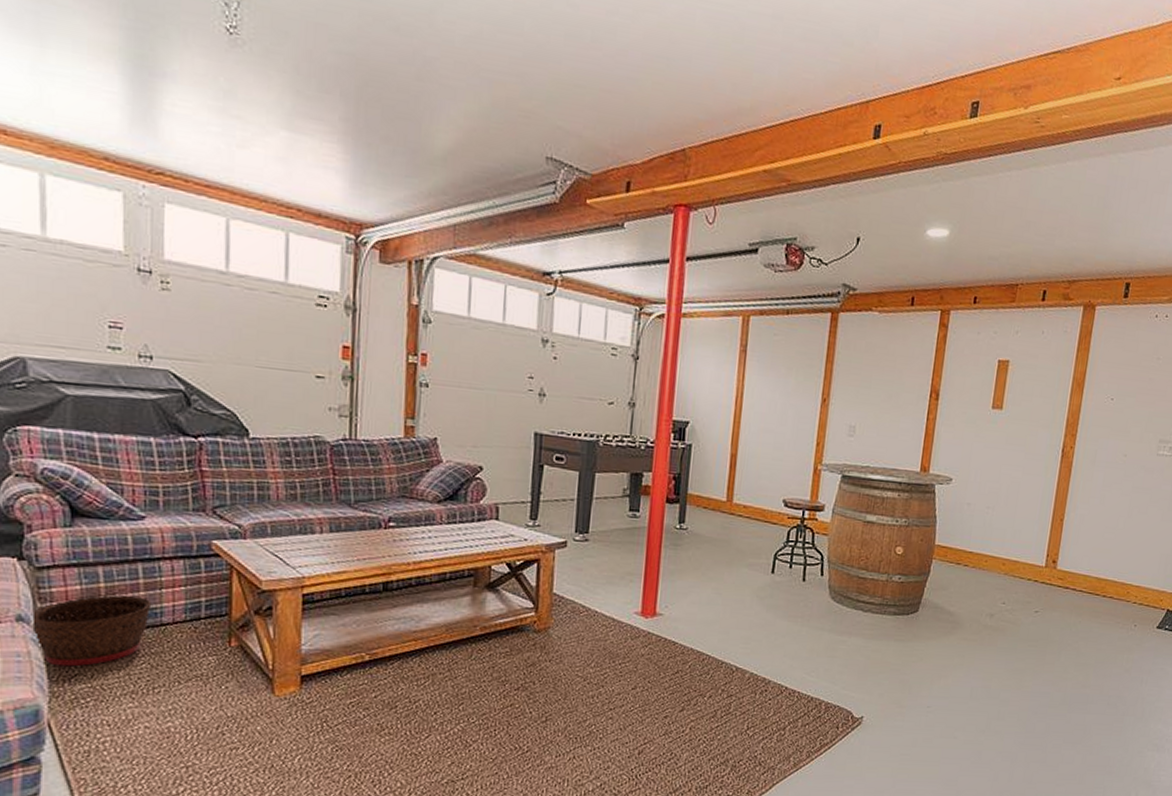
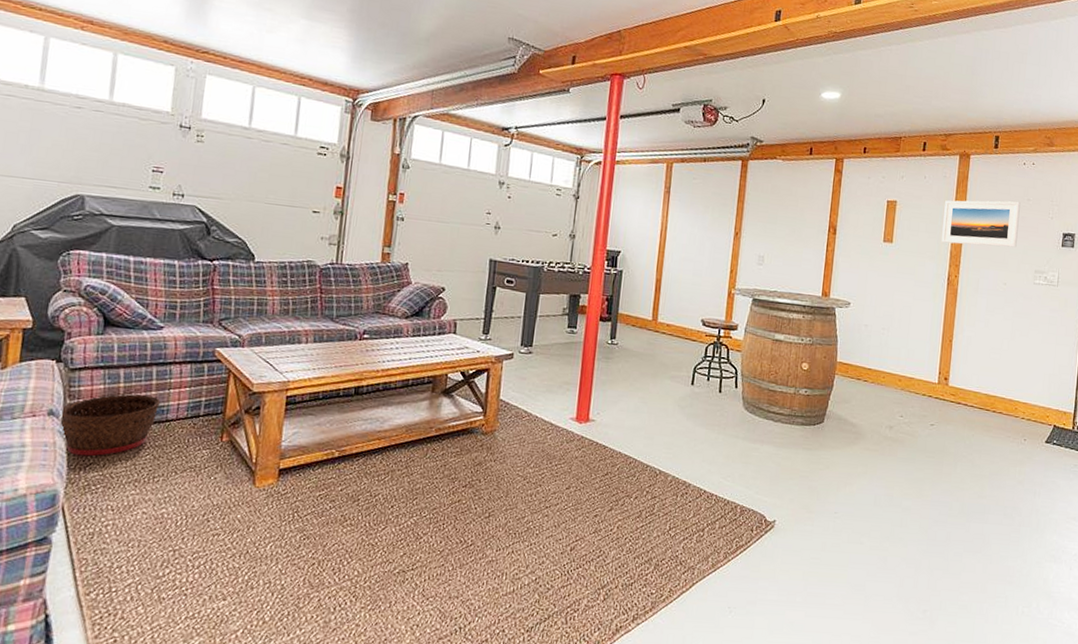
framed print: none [1057,359,1149,414] -> present [941,200,1021,248]

